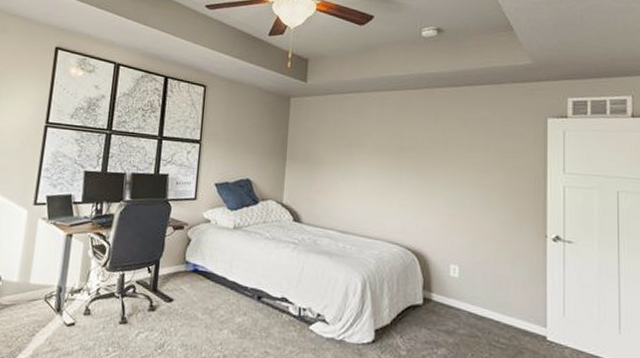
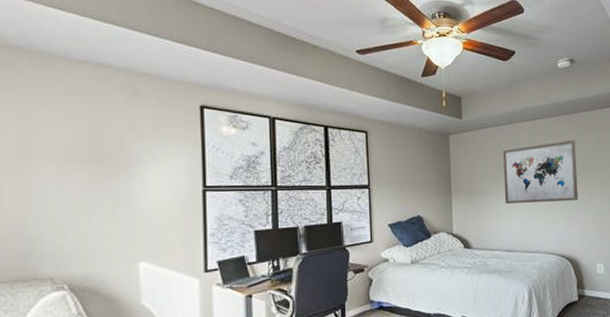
wall art: none [346,117,436,186] -> present [503,139,579,205]

